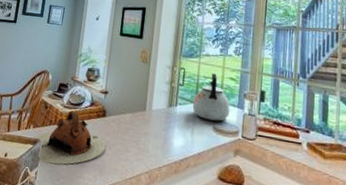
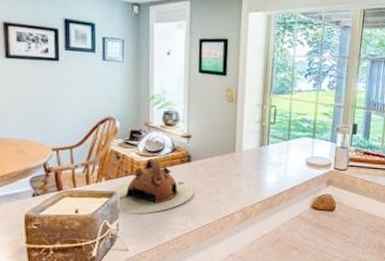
kettle: present [192,73,230,121] -> none [285,109,323,156]

